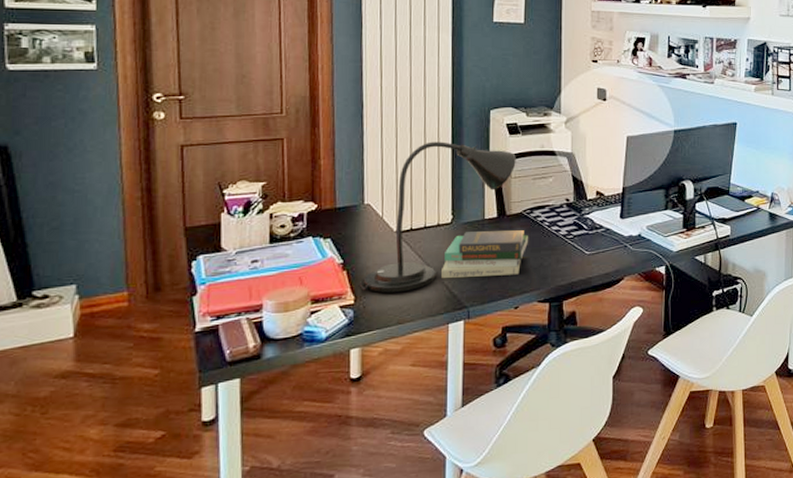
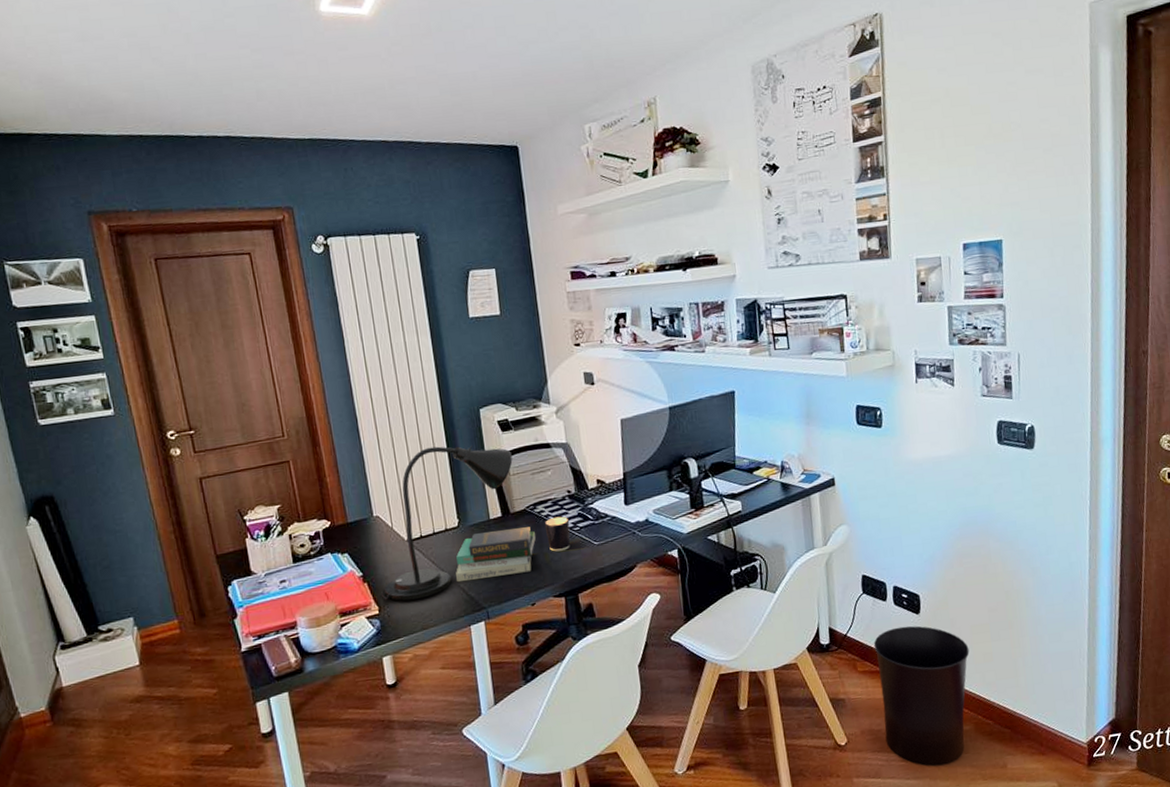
mug: none [538,223,564,257] -> present [544,516,571,552]

